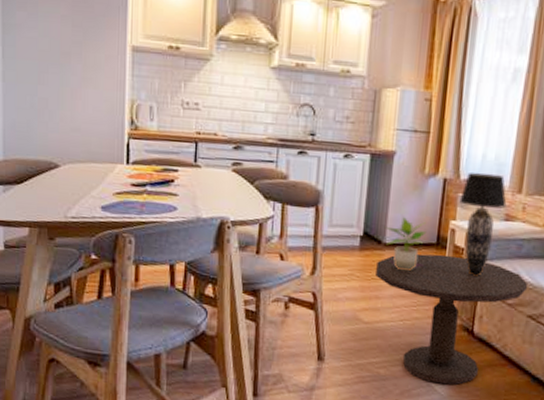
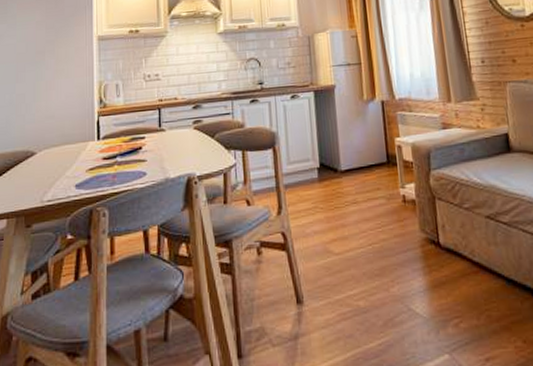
side table: present [376,253,527,385] -> none [337,170,478,306]
potted plant: present [384,217,427,272] -> none [338,143,376,195]
table lamp: present [459,173,507,276] -> none [399,89,441,187]

